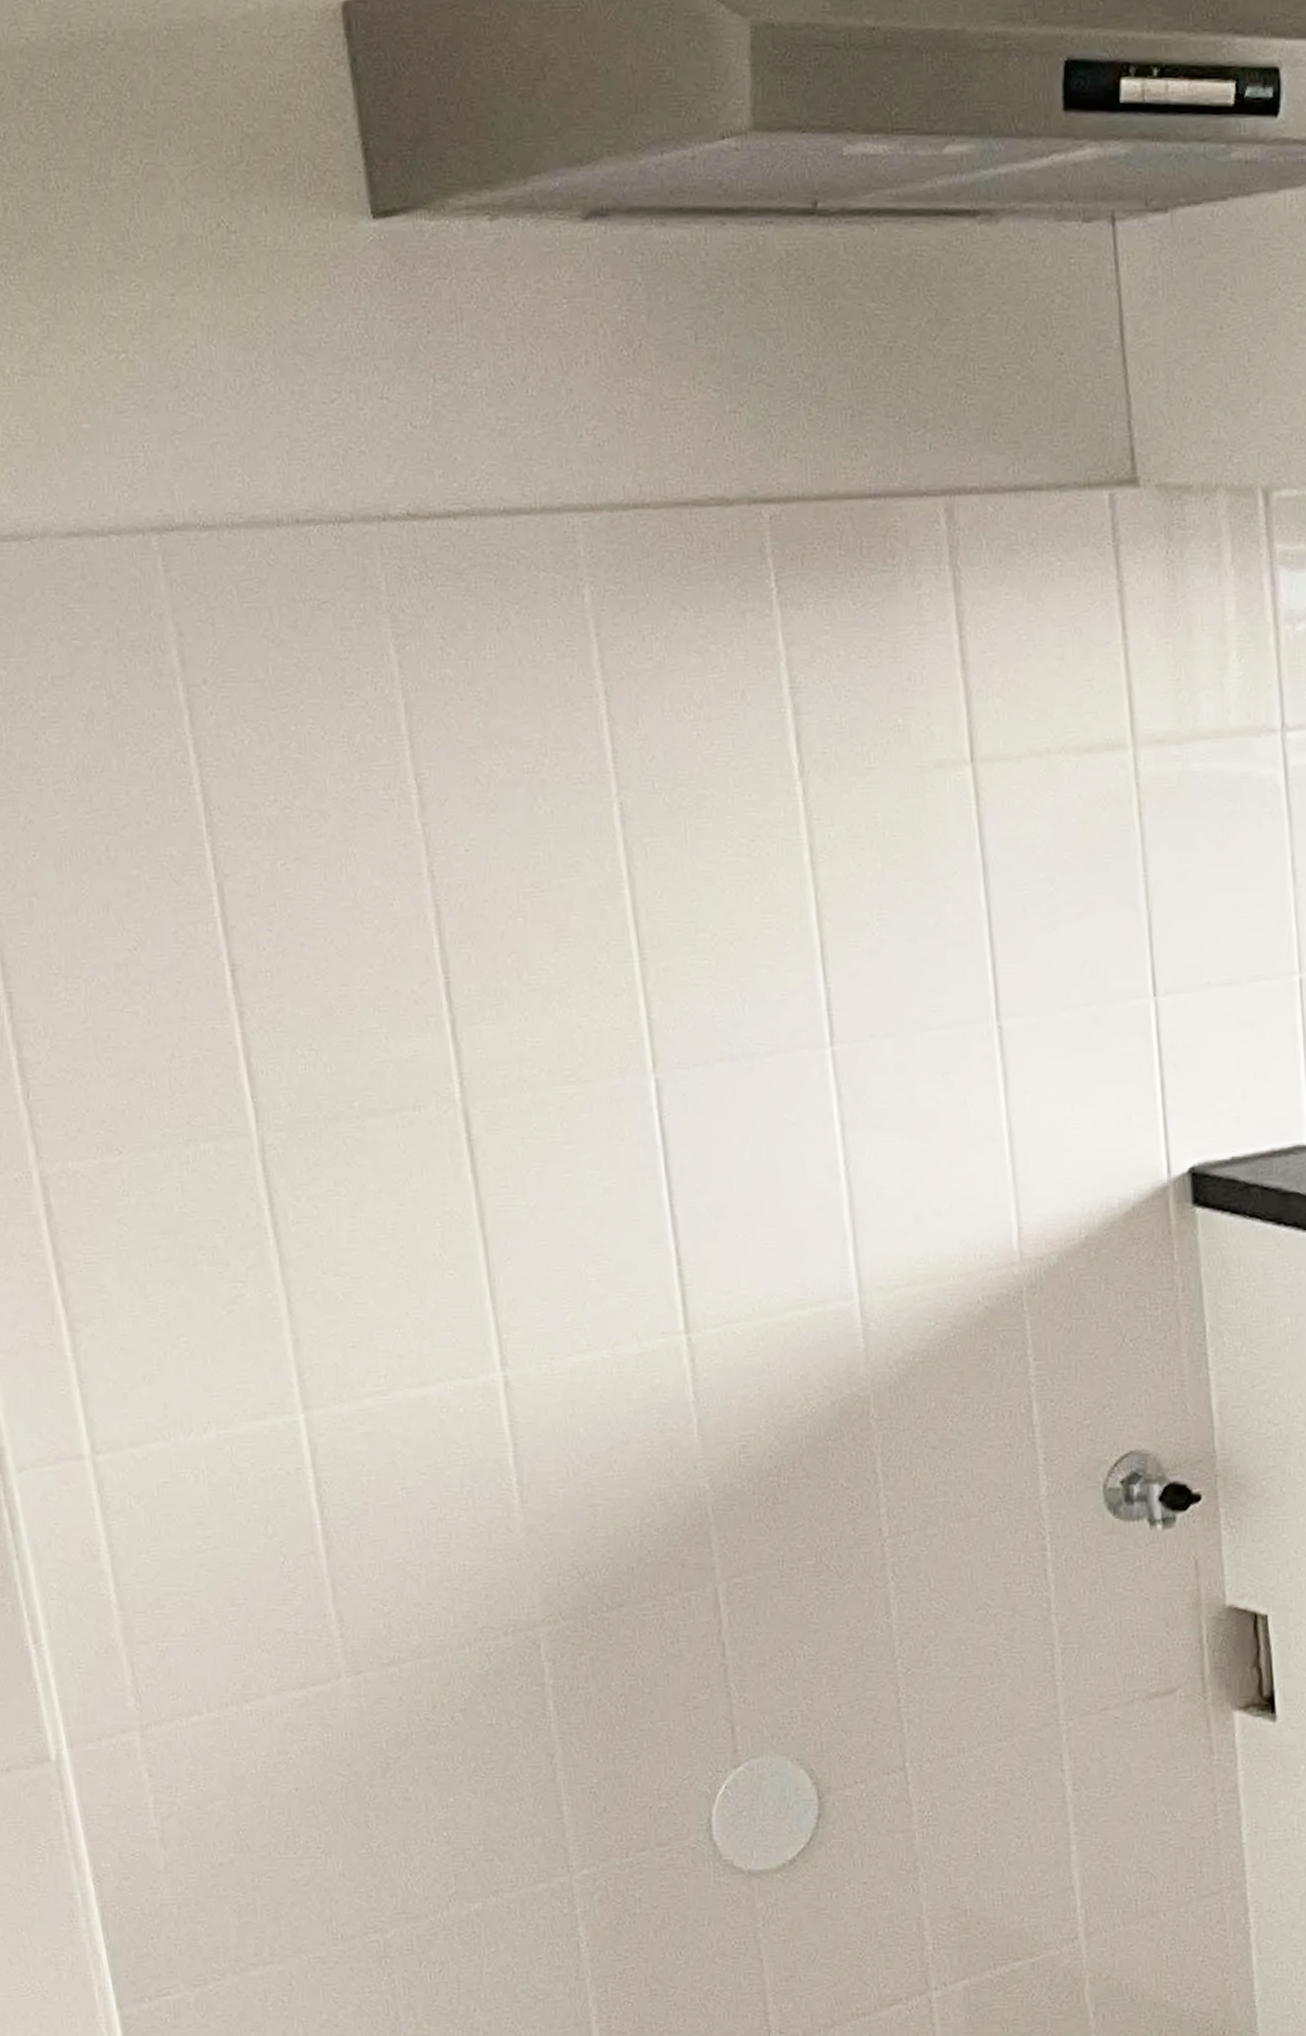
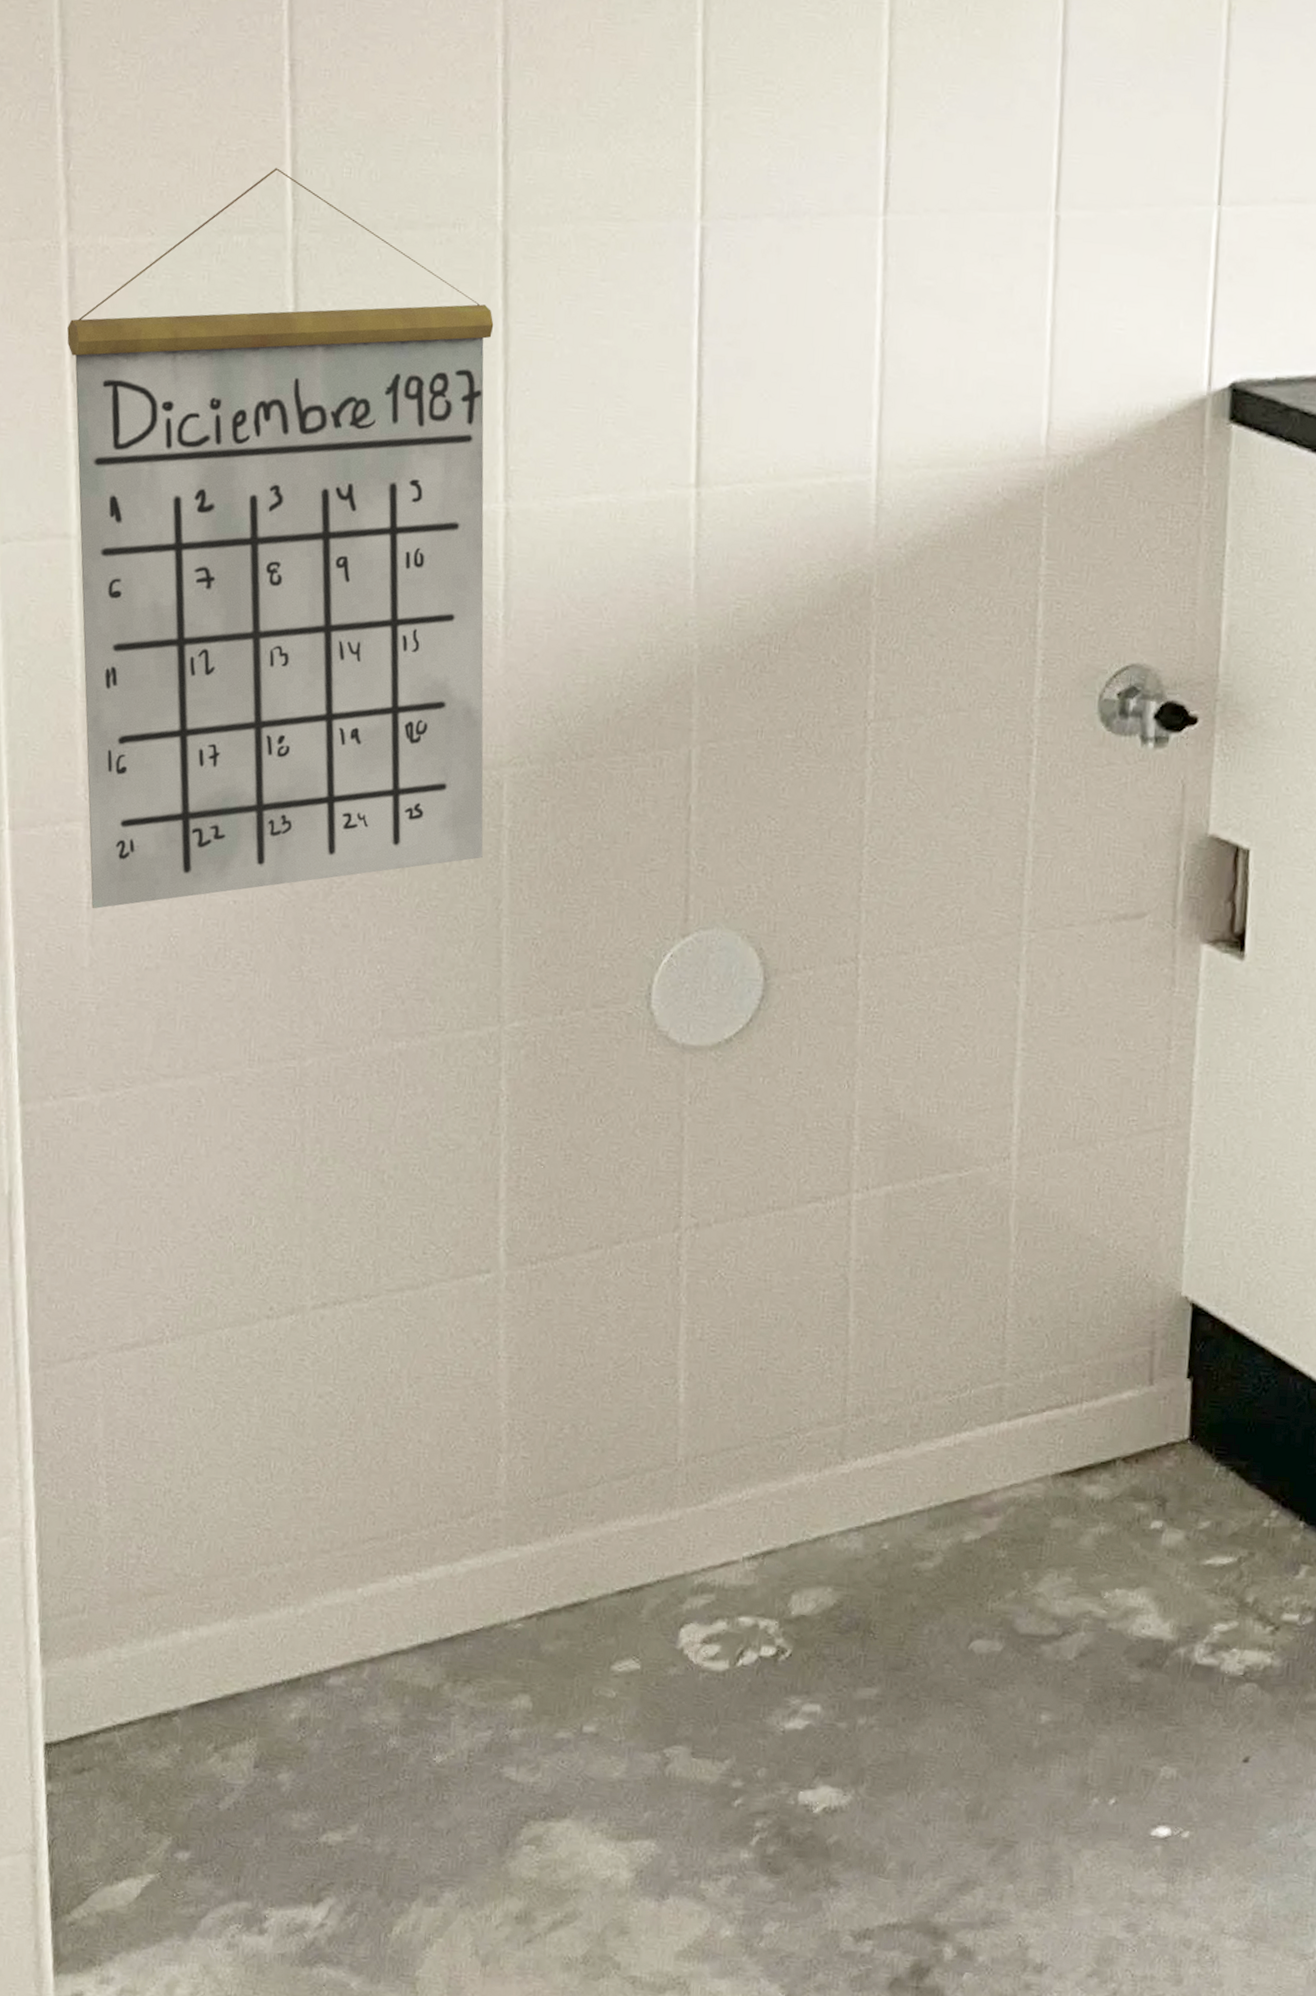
calendar: none [51,1073,530,1814] -> present [67,168,494,909]

